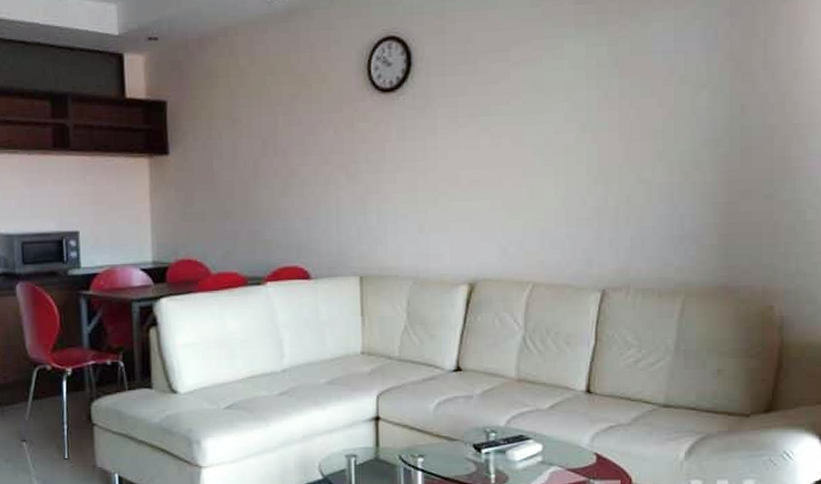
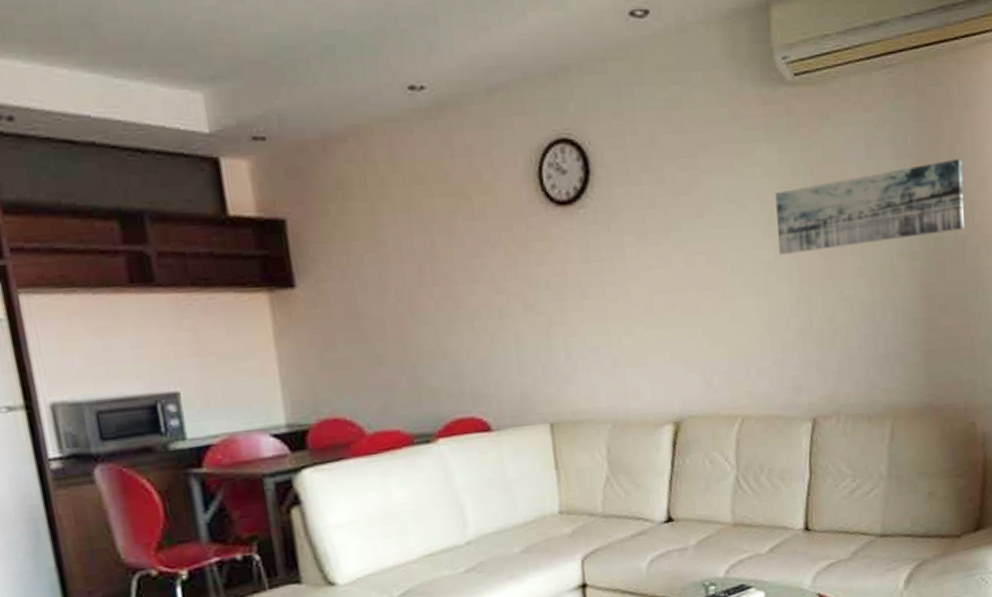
wall art: none [579,51,776,139] -> present [775,158,965,255]

